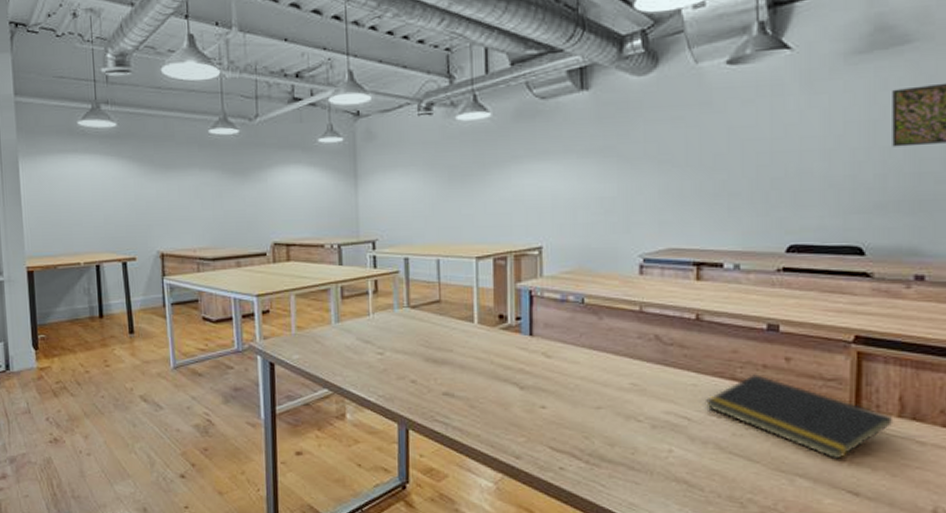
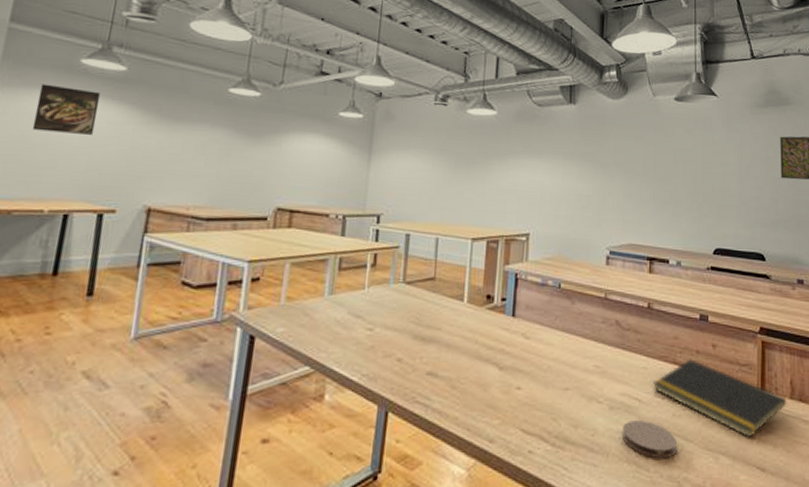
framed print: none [52,149,103,193] -> present [32,84,101,135]
coaster: none [669,440,738,479] -> present [623,421,676,459]

